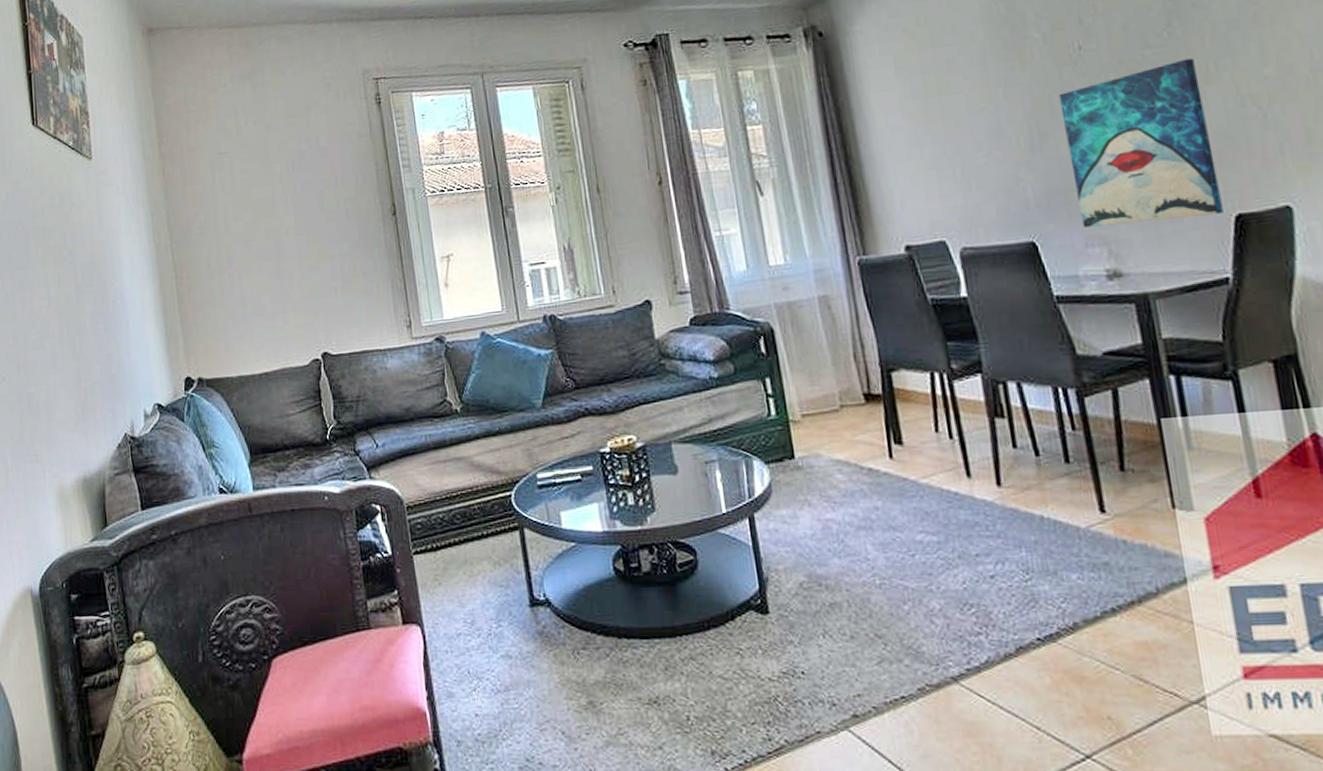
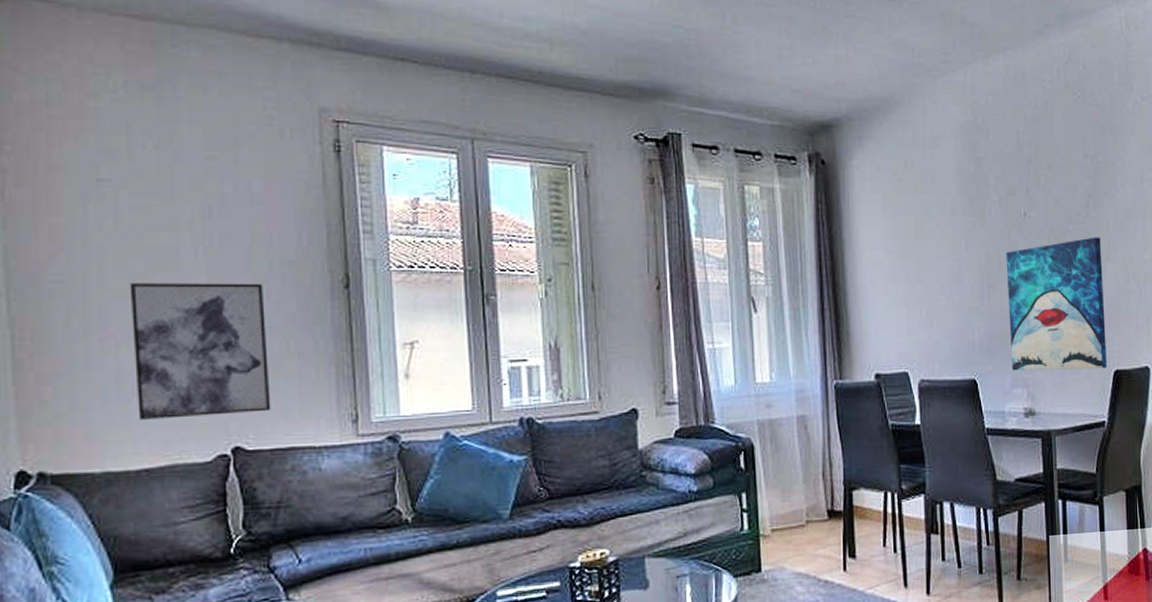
wall art: none [244,218,347,334] -> present [129,283,271,420]

